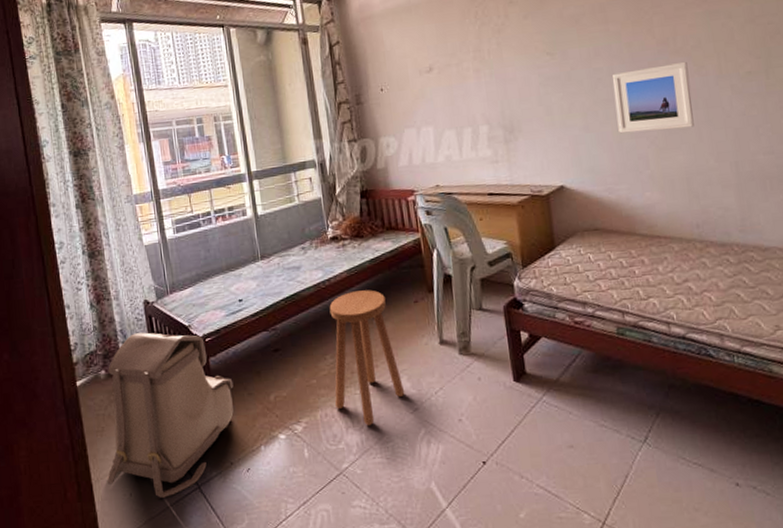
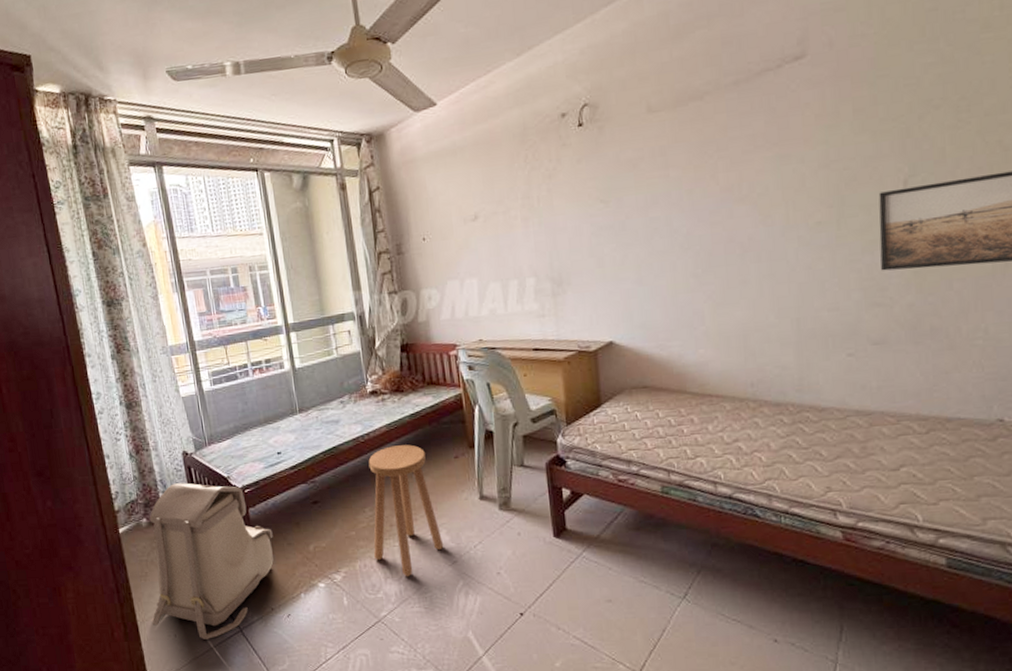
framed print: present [613,61,694,134] -> none [670,210,755,288]

